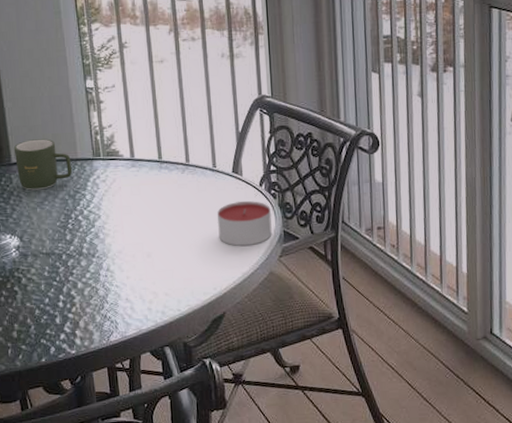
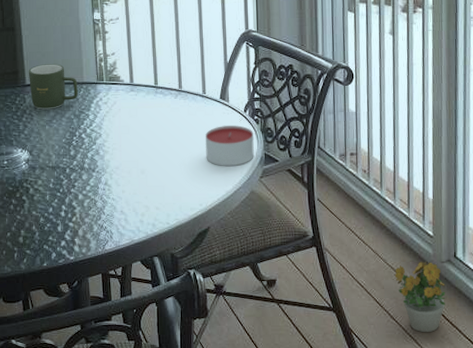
flowerpot: none [427,339,482,414] -> present [395,262,446,333]

